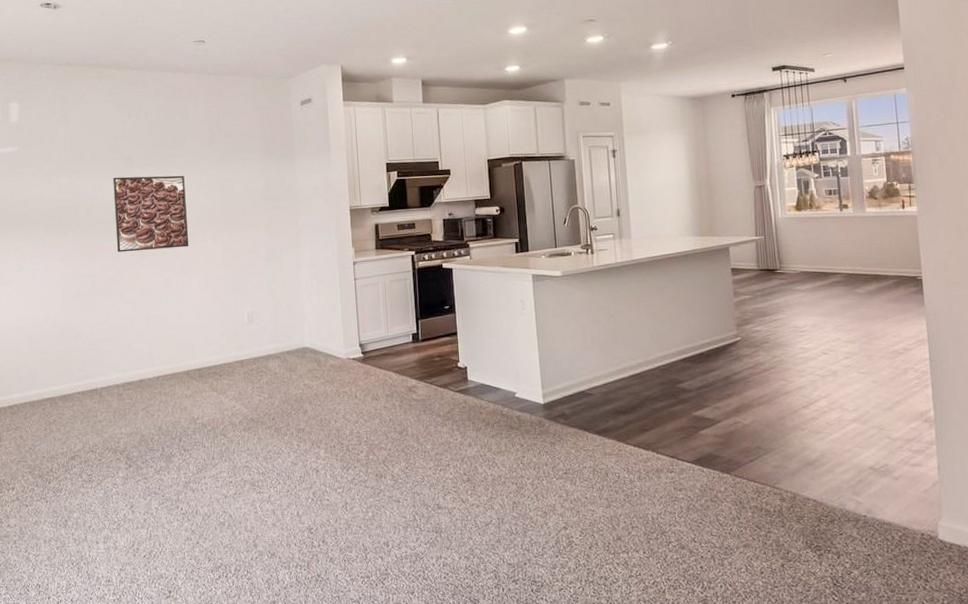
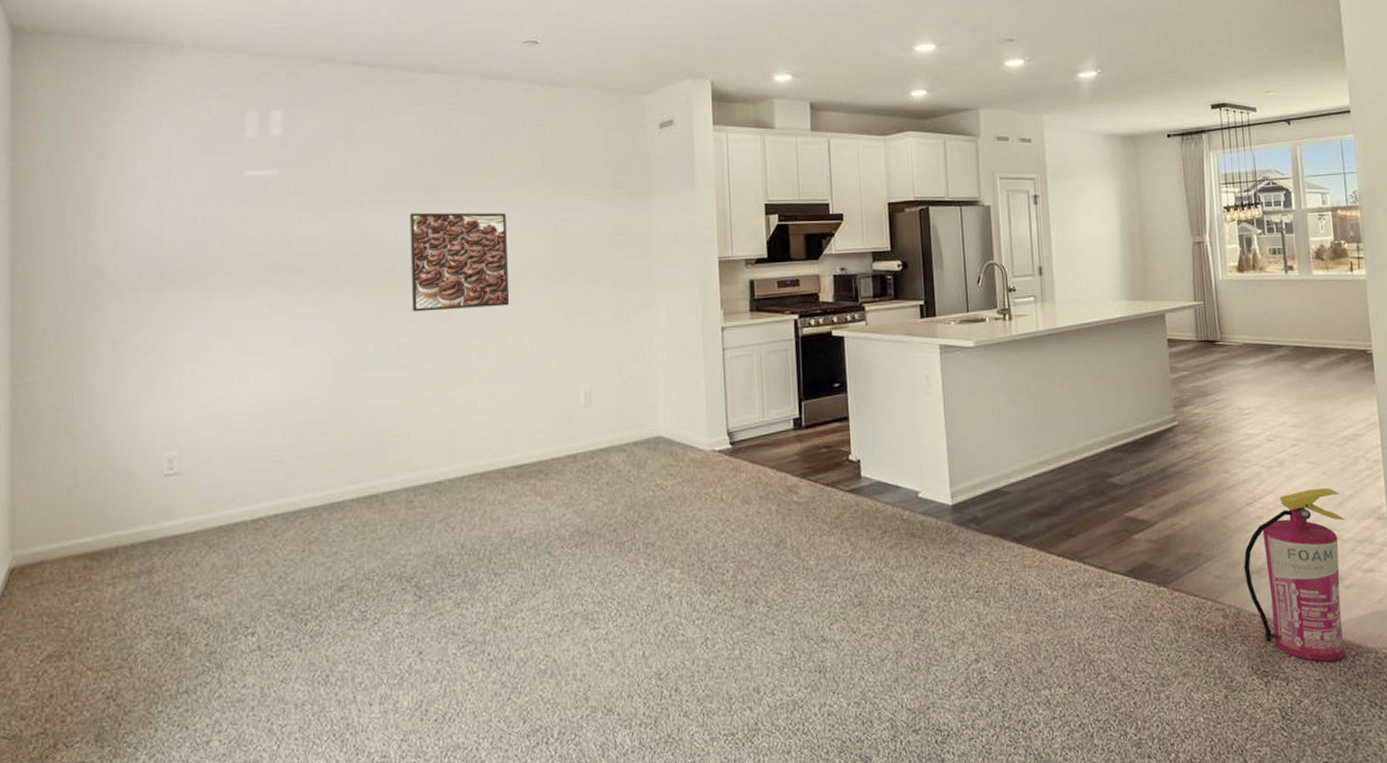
fire extinguisher: none [799,395,894,540] -> present [1244,488,1345,662]

